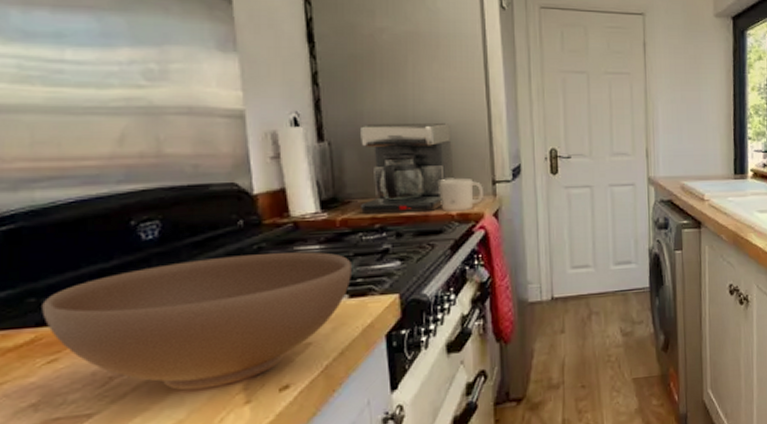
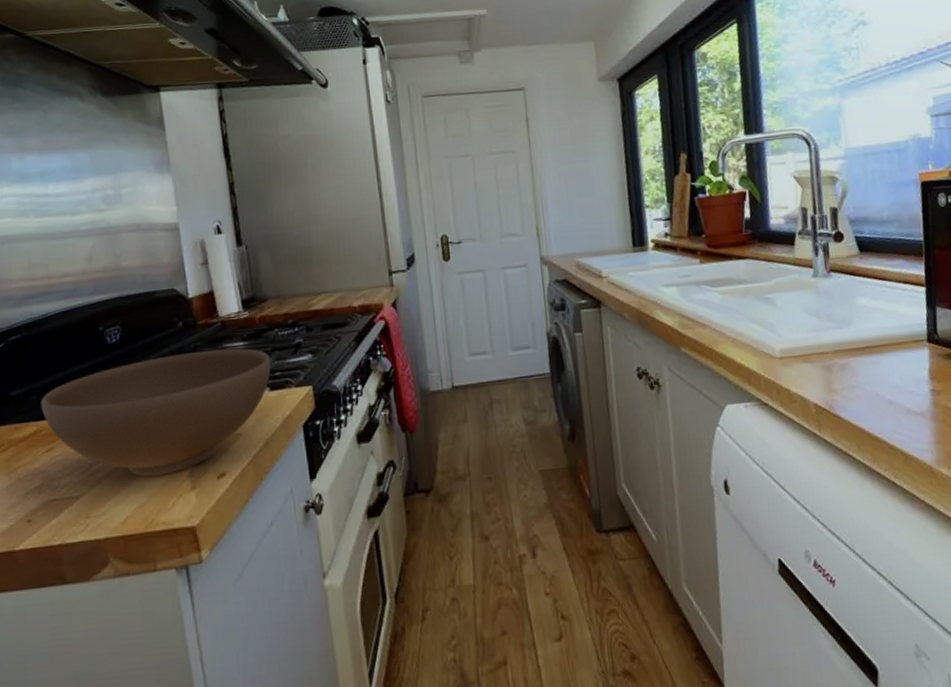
coffee maker: present [359,122,454,215] -> none [270,218,354,312]
mug: present [439,177,483,213] -> none [341,270,381,305]

